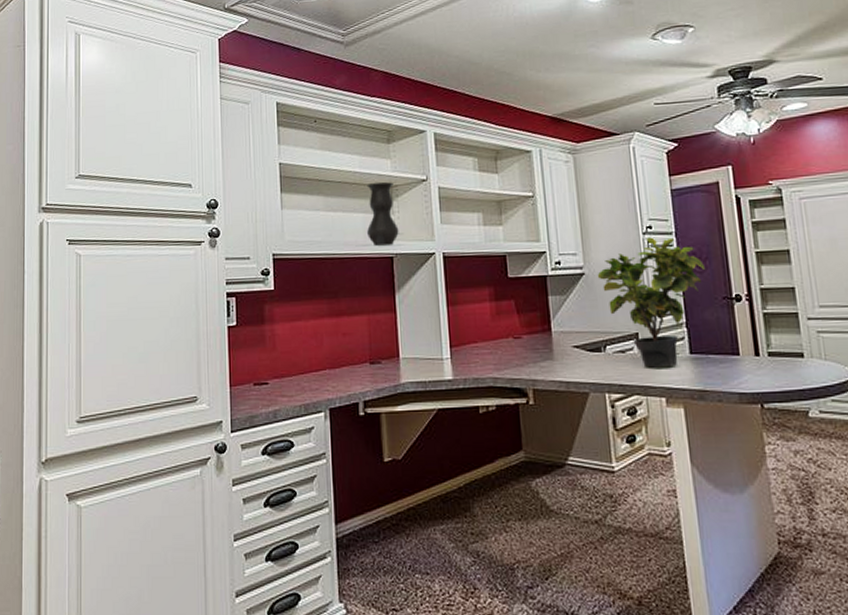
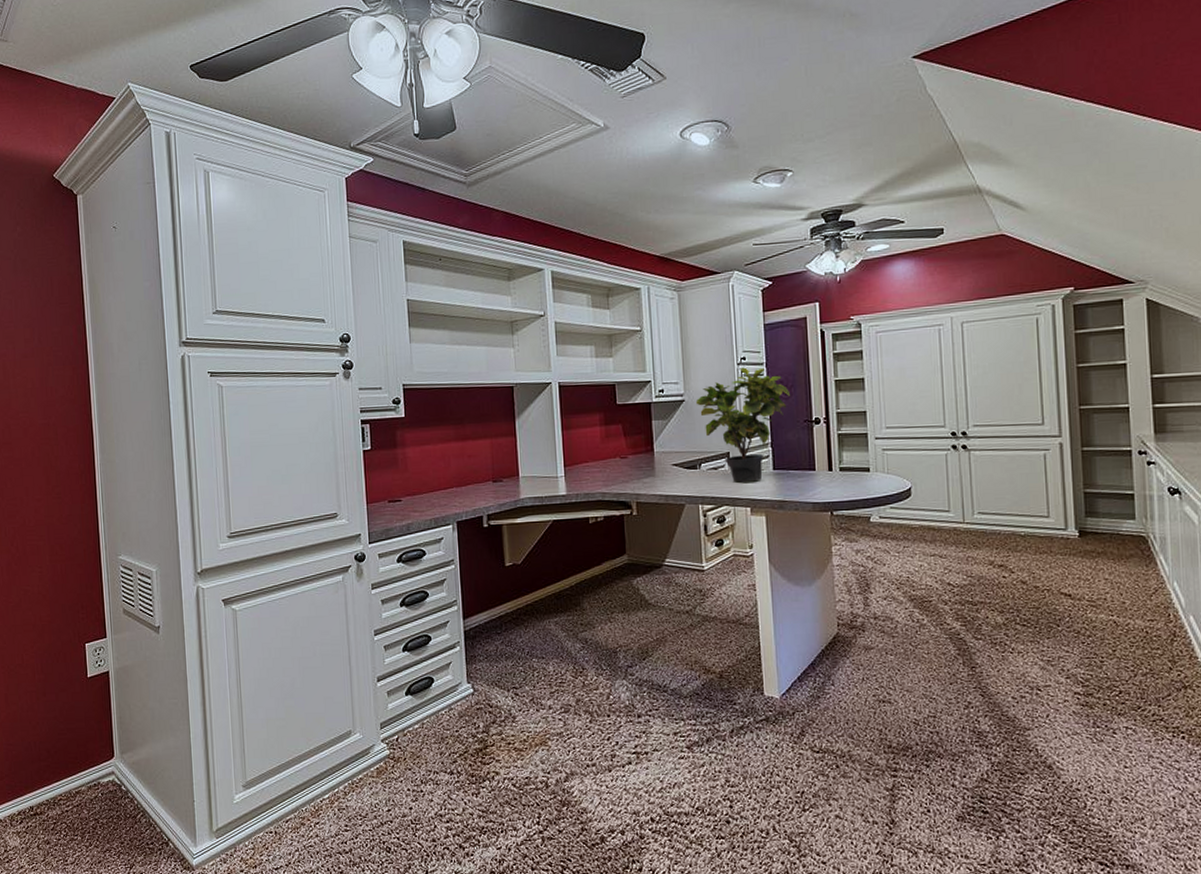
vase: present [366,181,399,247] -> none [489,317,519,377]

